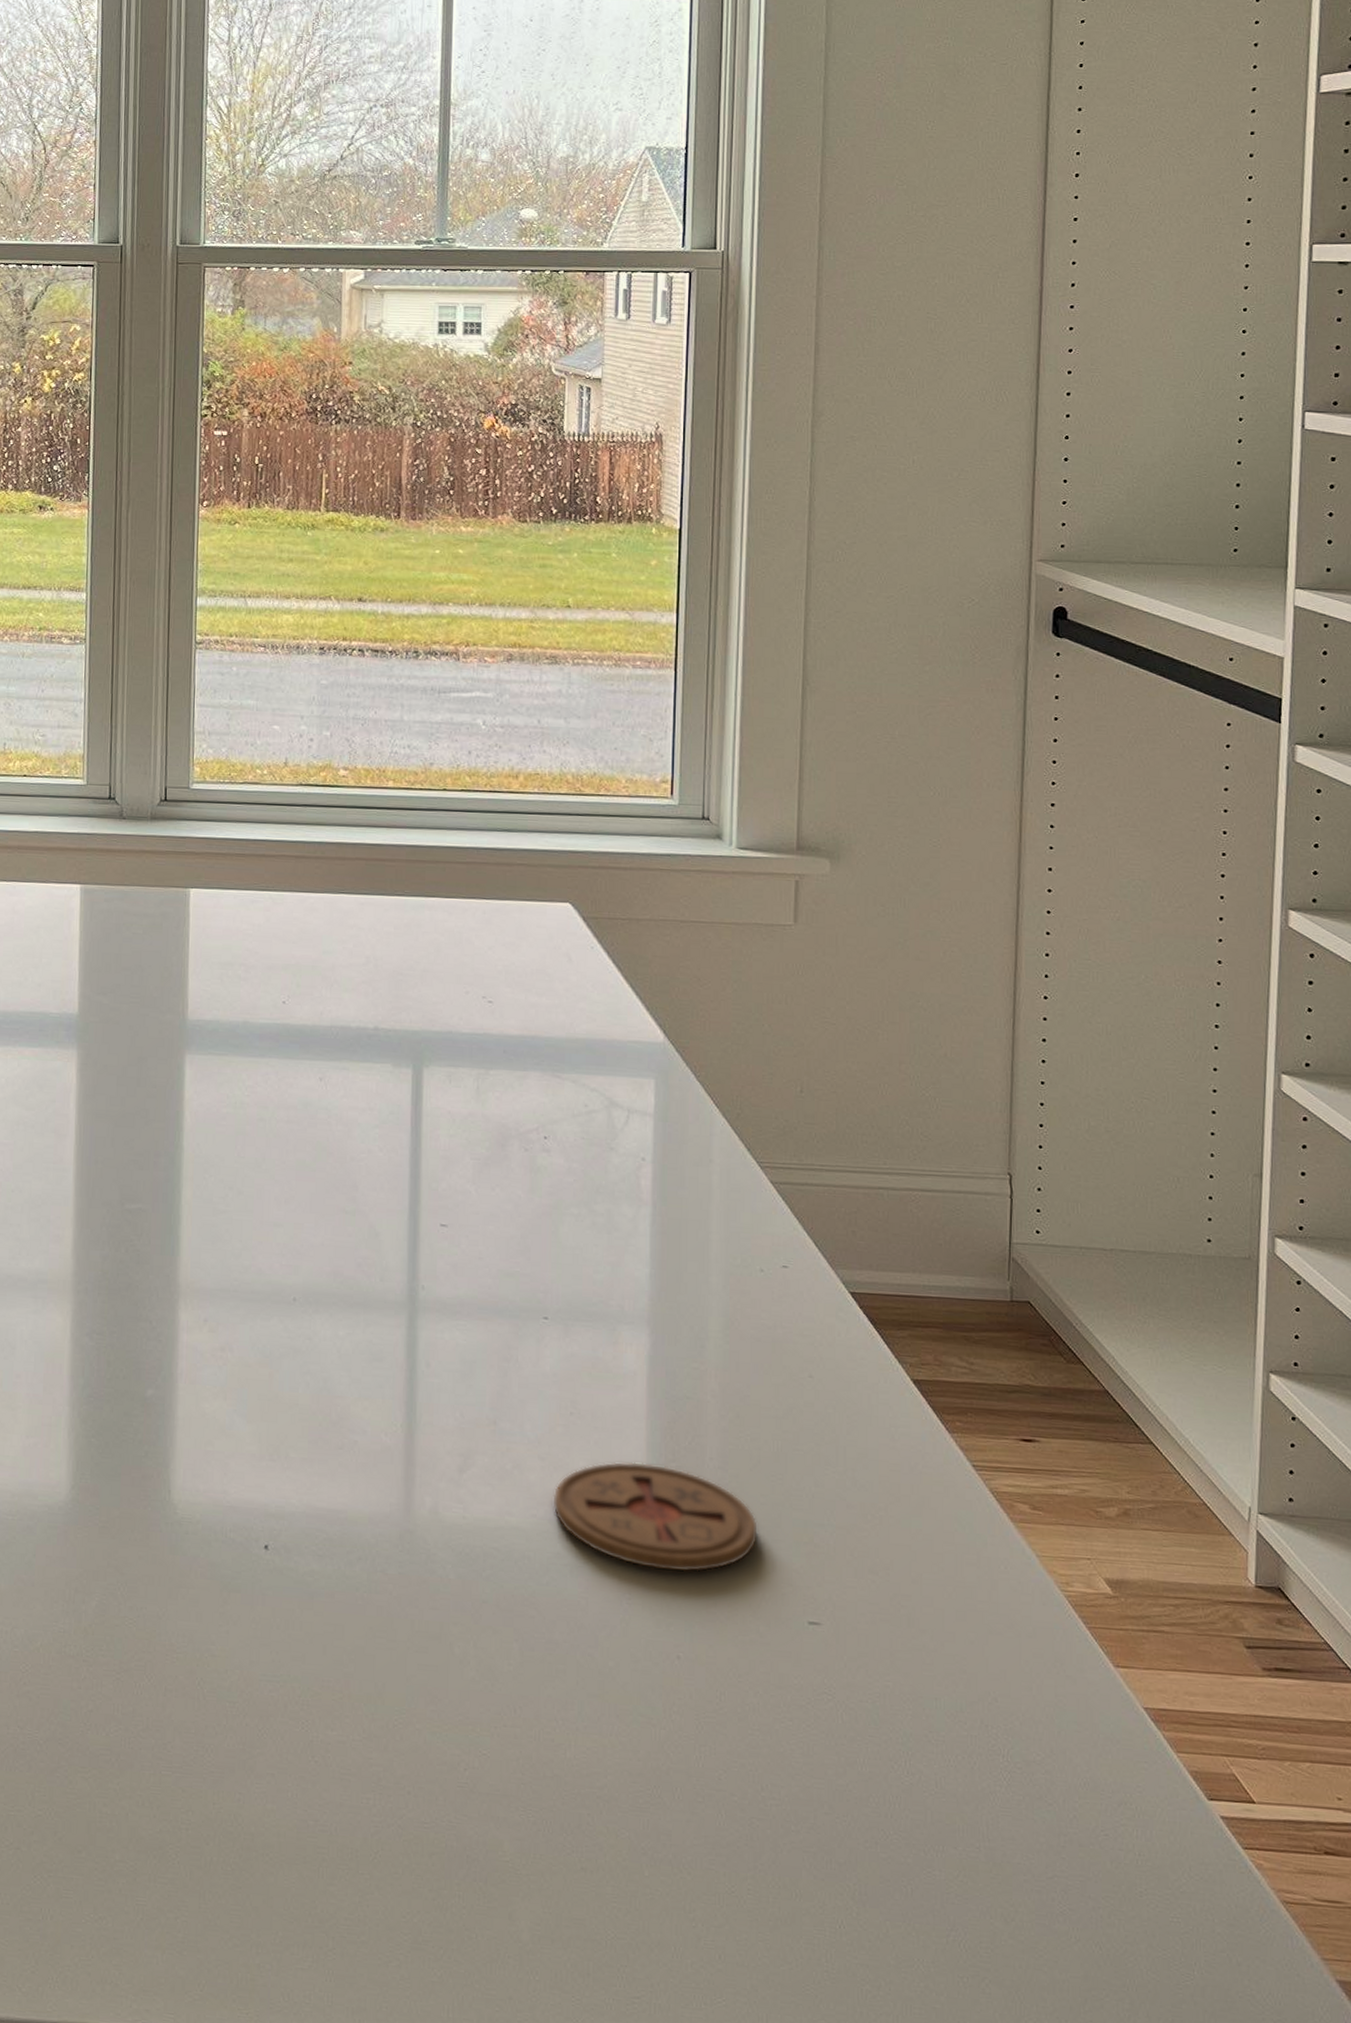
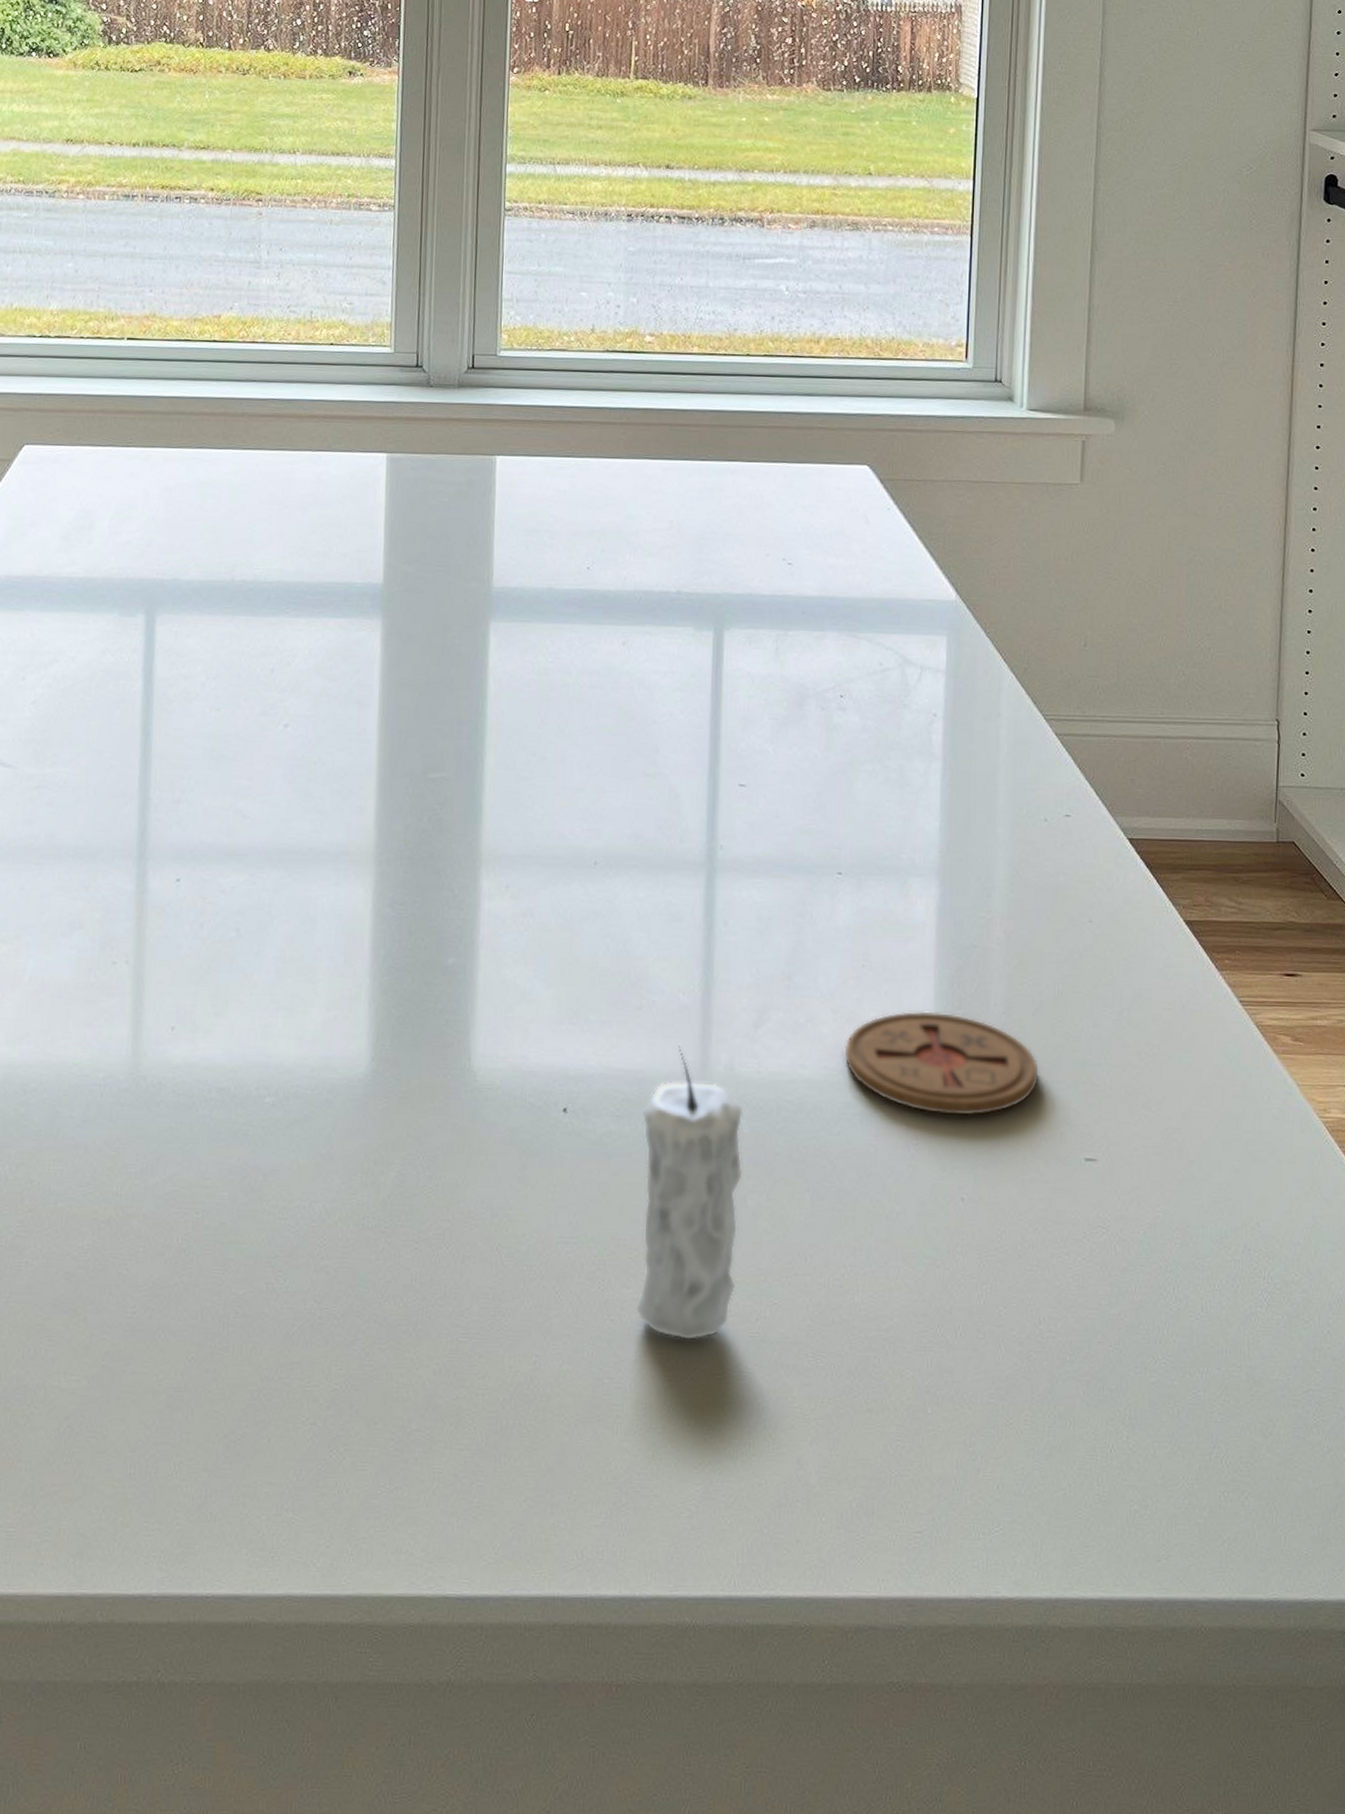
candle: none [341,1487,449,1787] -> present [636,1045,743,1341]

